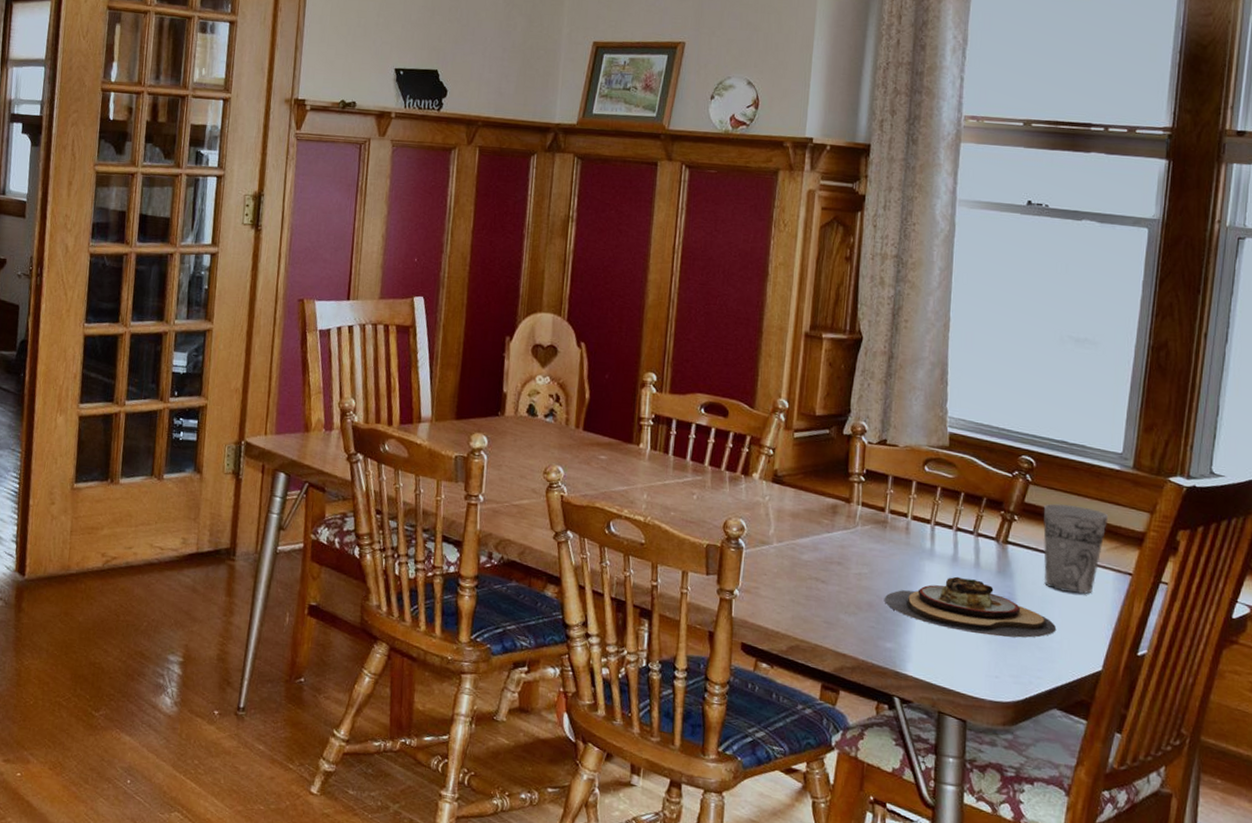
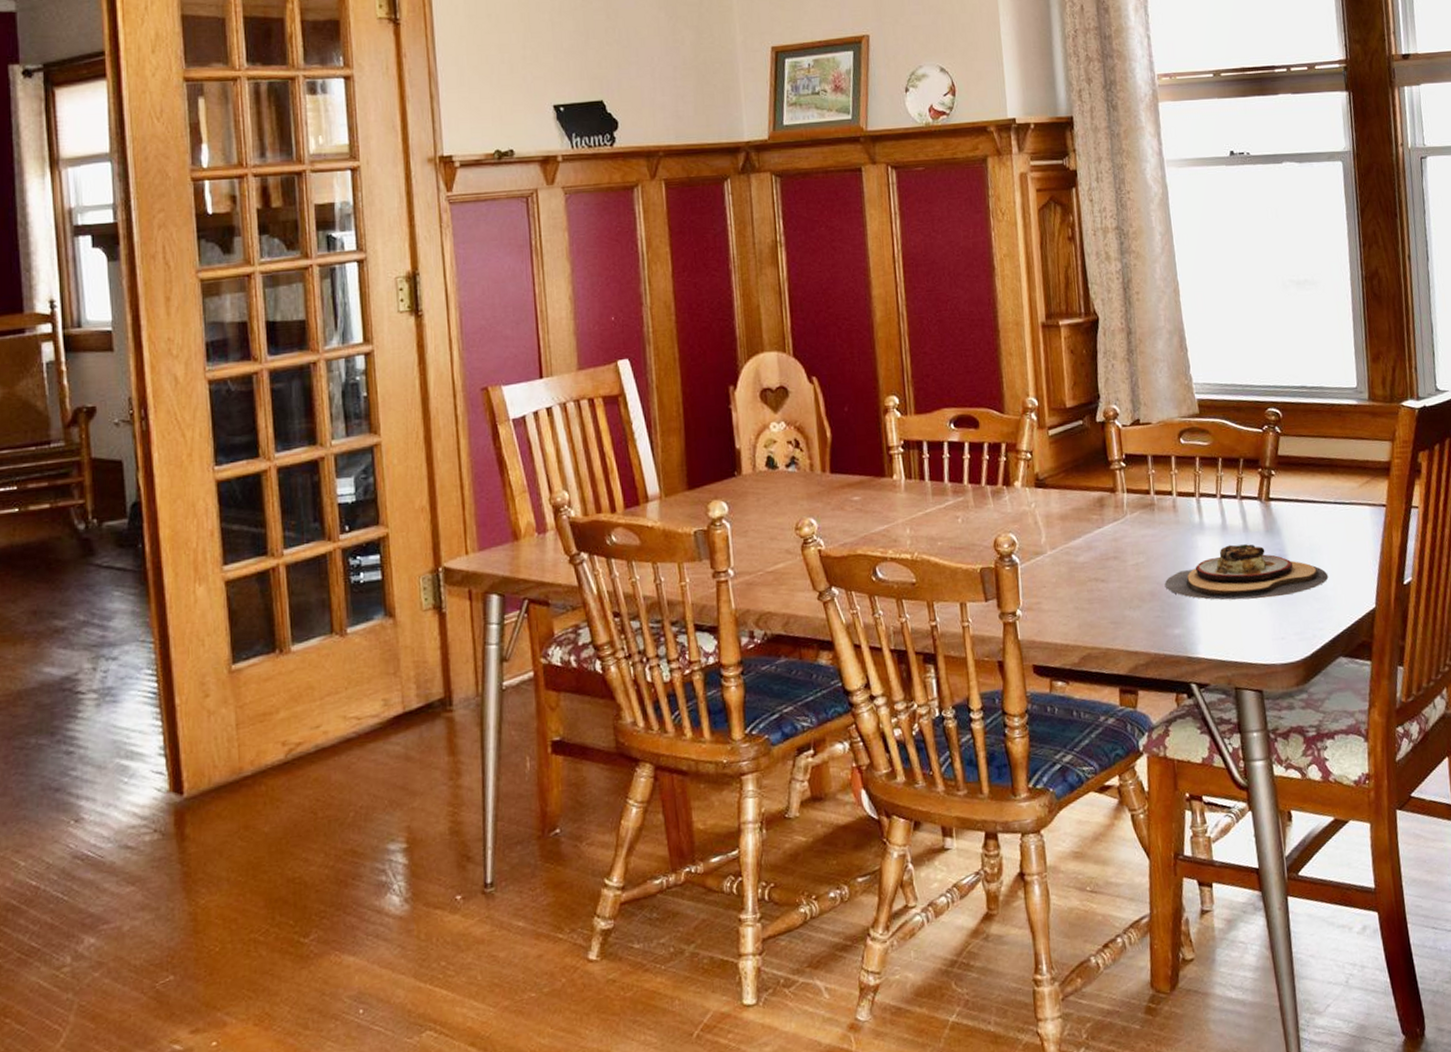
cup: present [1043,503,1109,594] -> none [1296,448,1356,537]

